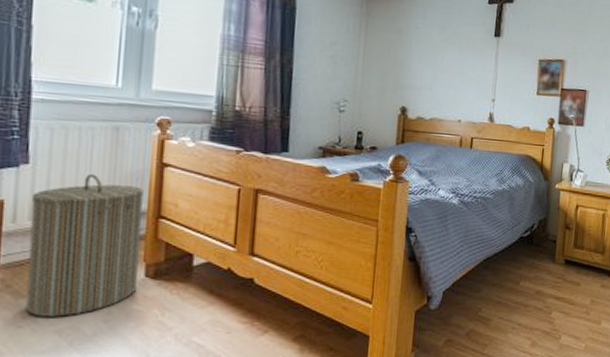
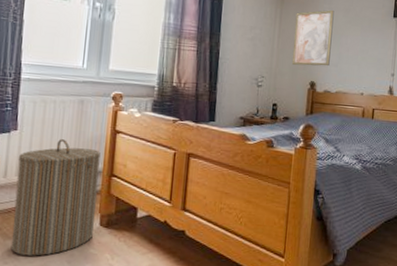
wall art: none [379,25,428,90] -> present [291,9,334,66]

